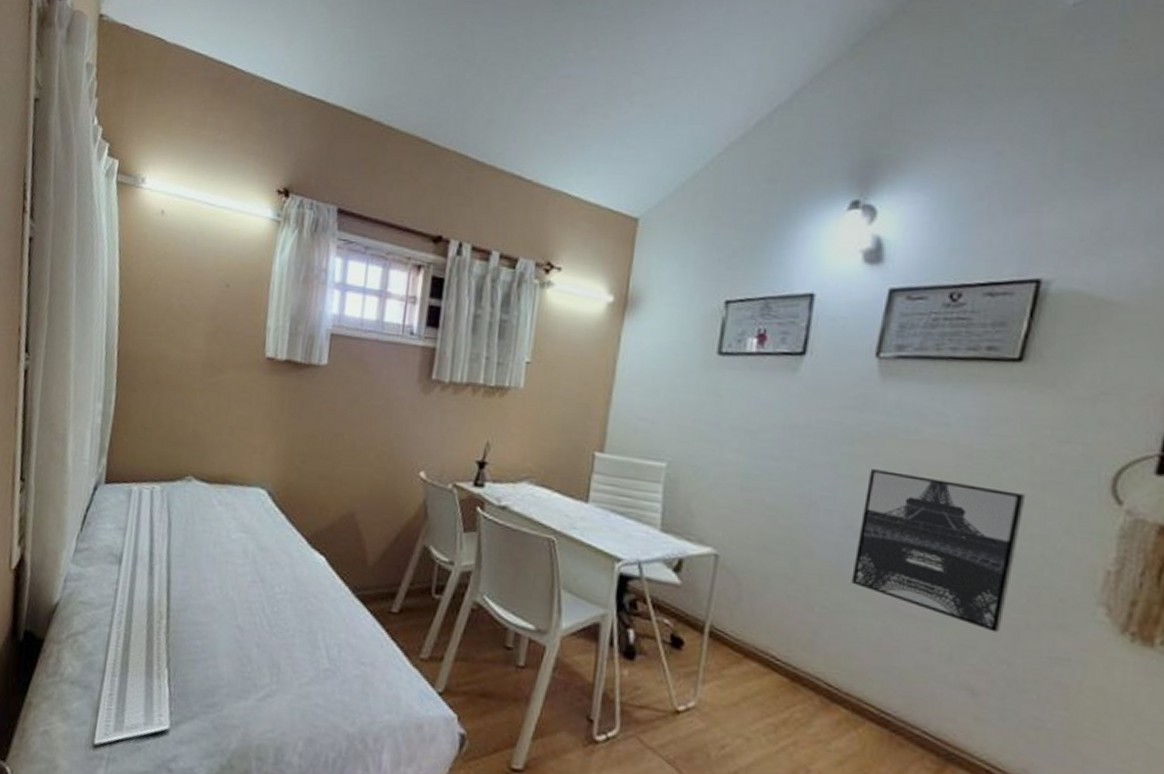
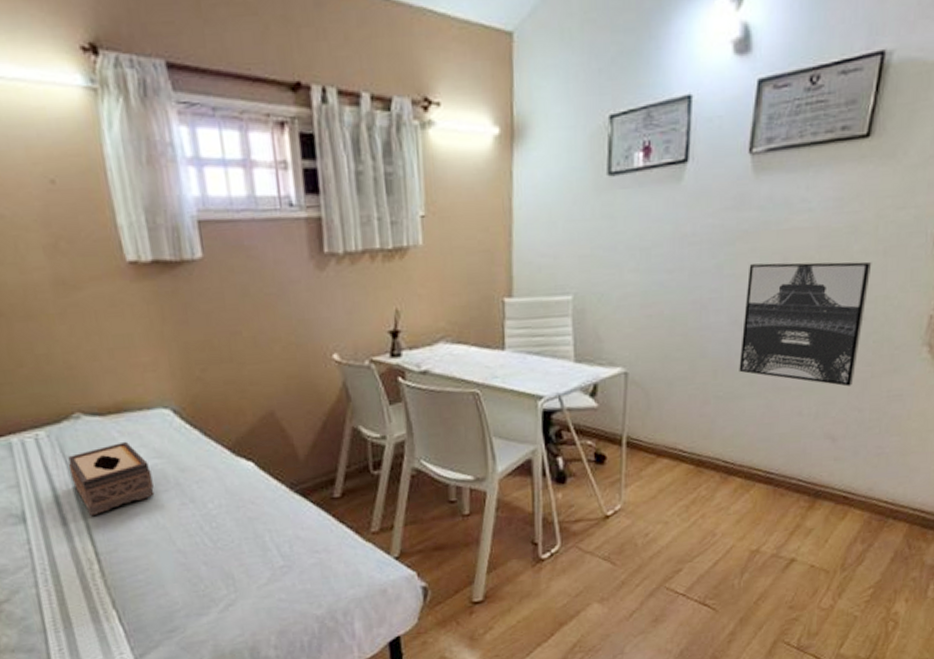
tissue box: none [168,510,235,573] -> present [68,441,155,517]

